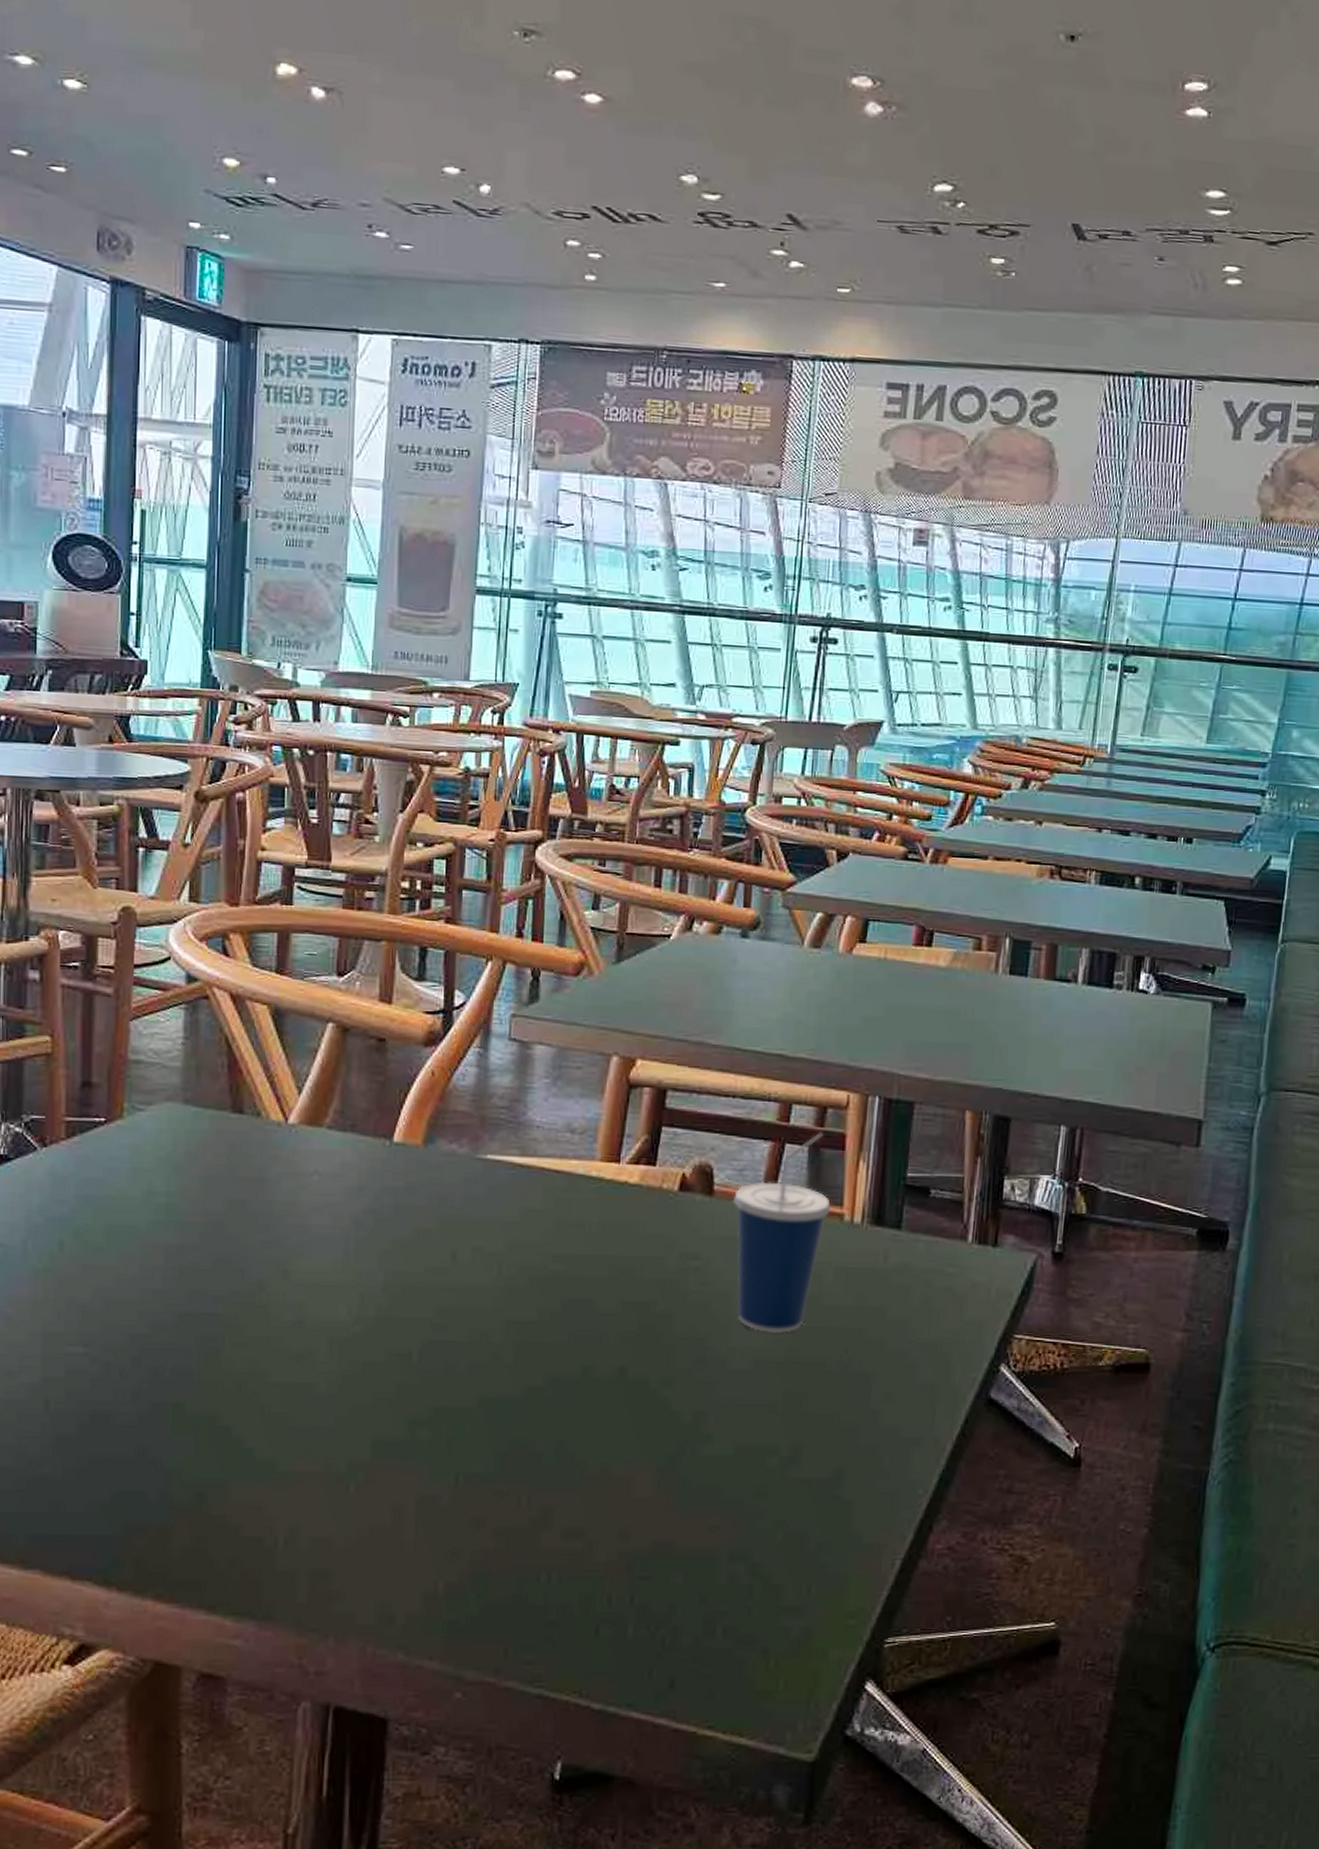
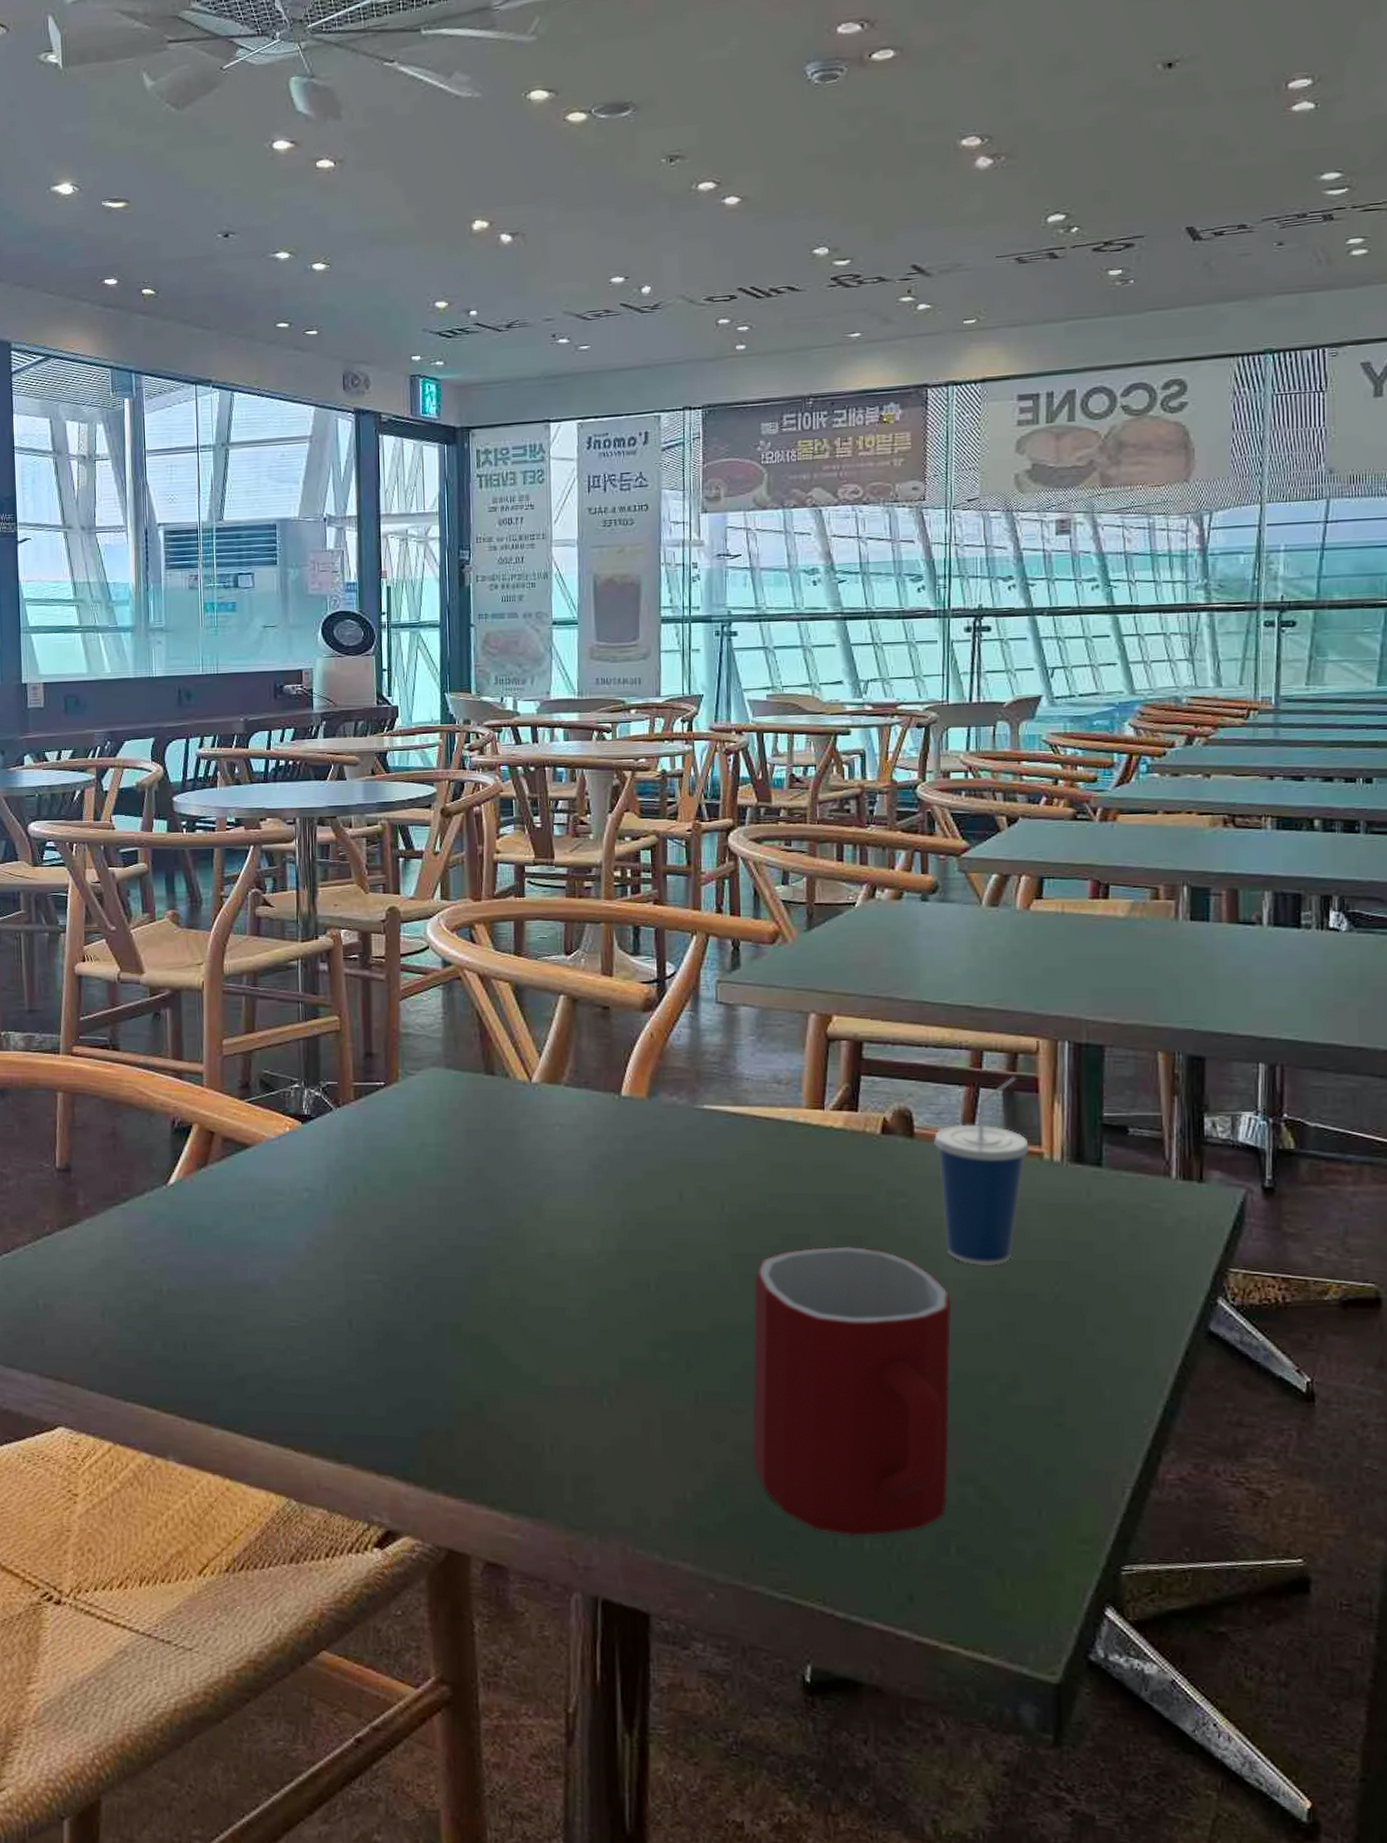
mug: none [514,1312,738,1622] -> present [752,1246,951,1536]

